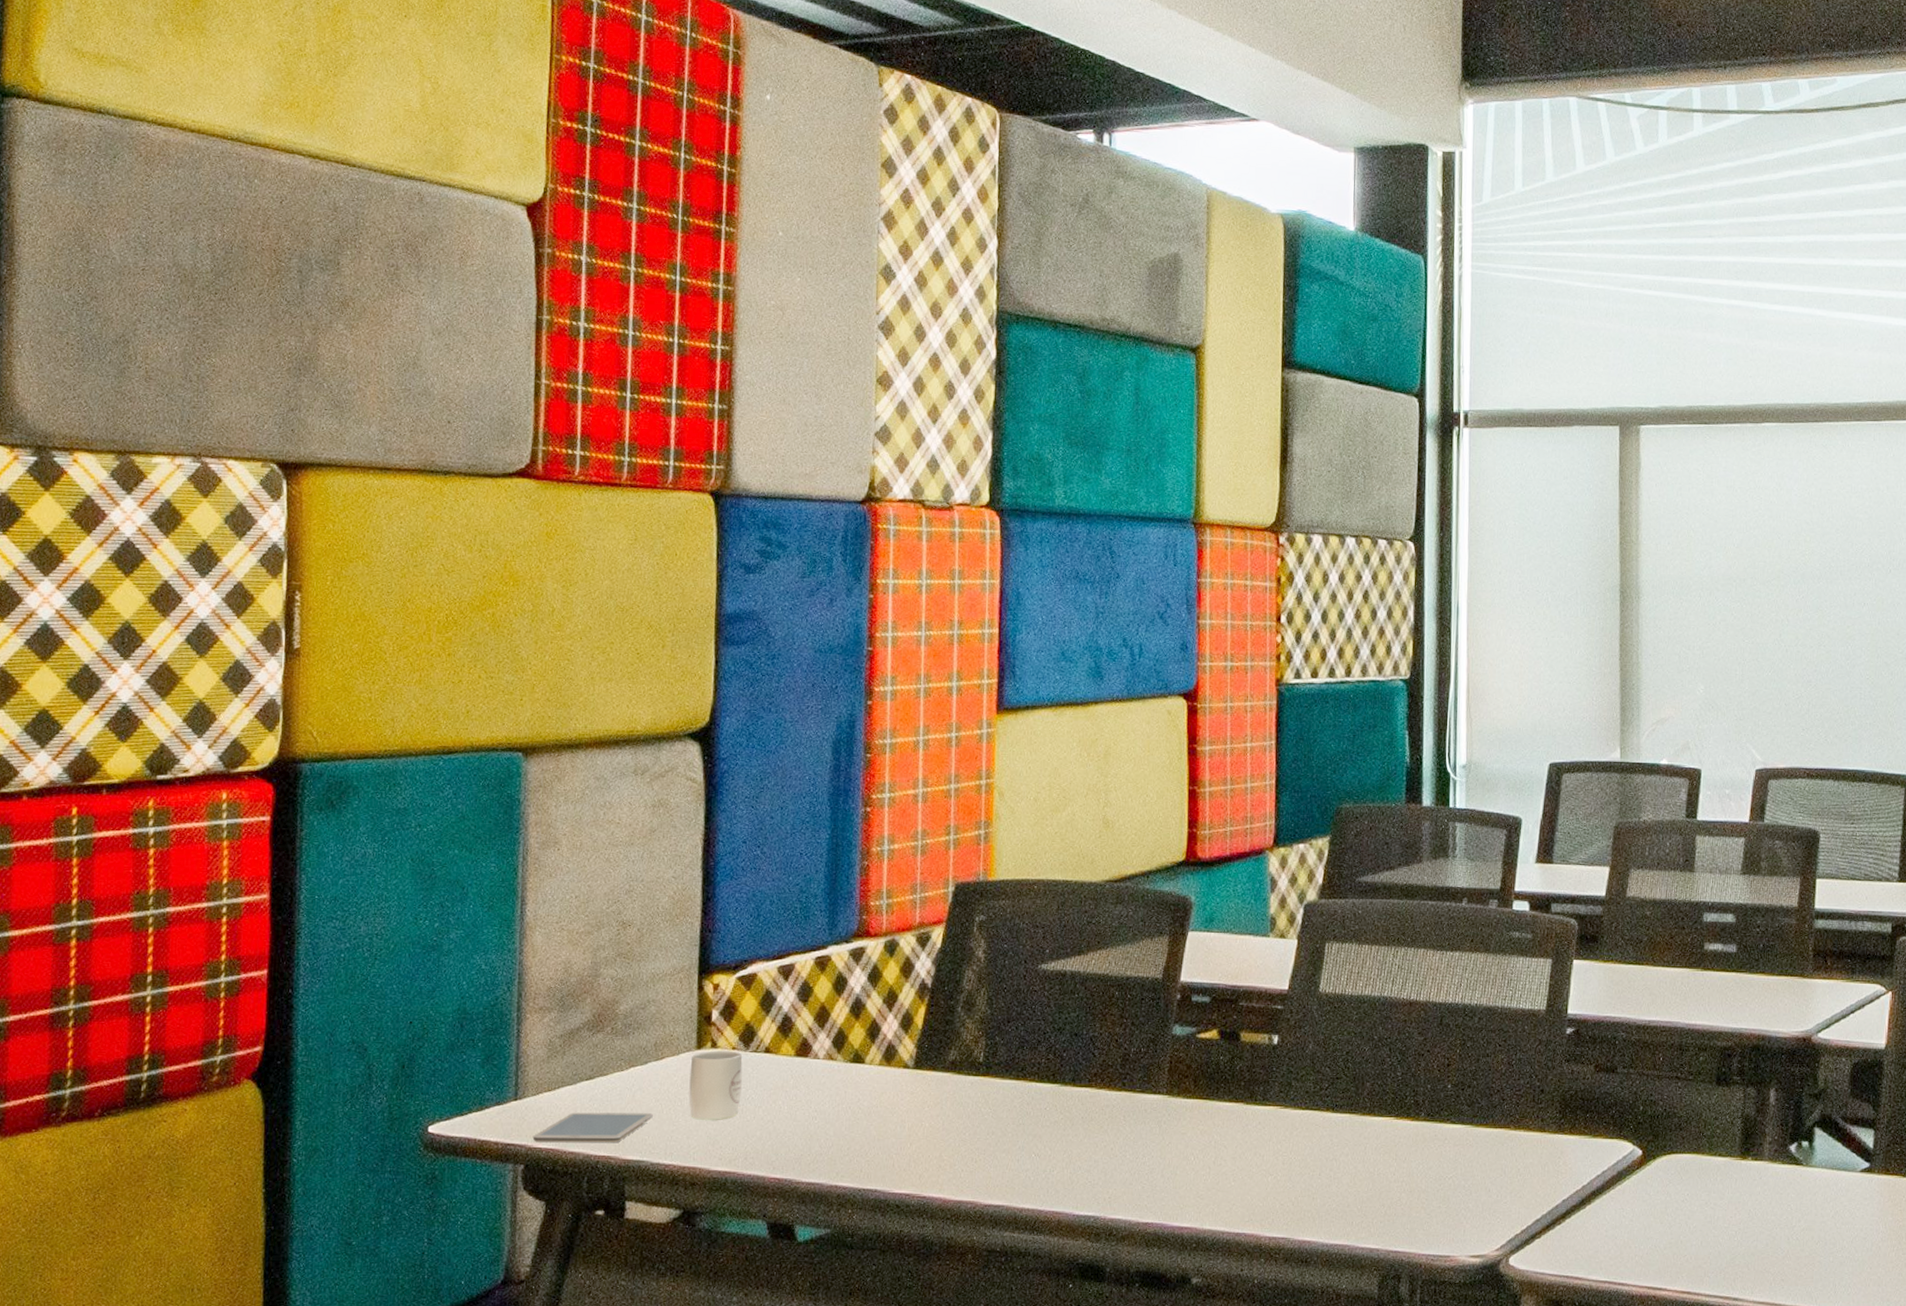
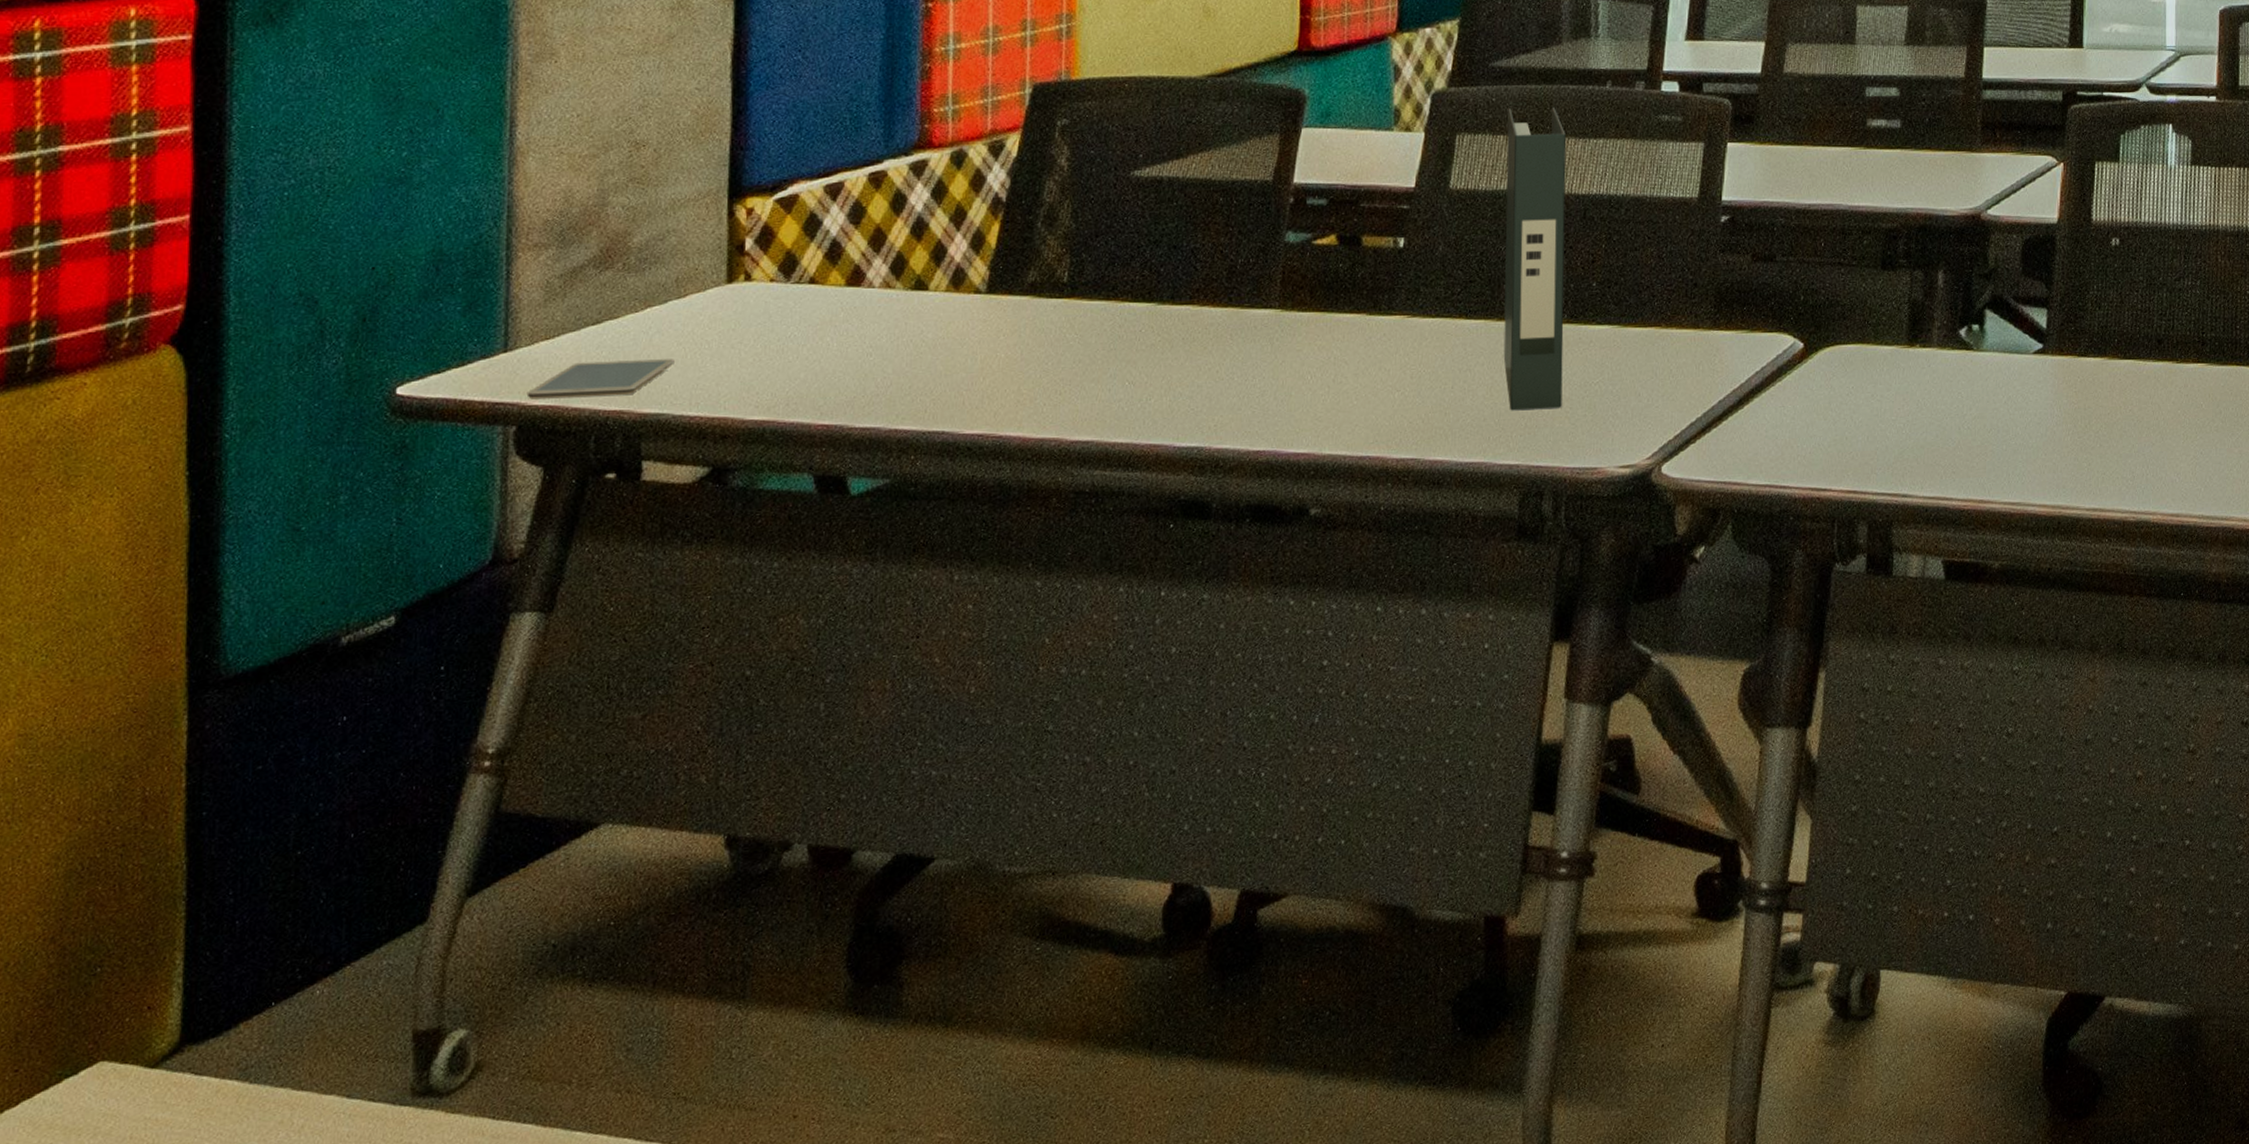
mug: present [689,1051,743,1121] -> none [718,283,783,365]
binder: none [1366,920,1425,1198] -> present [1503,106,1566,410]

